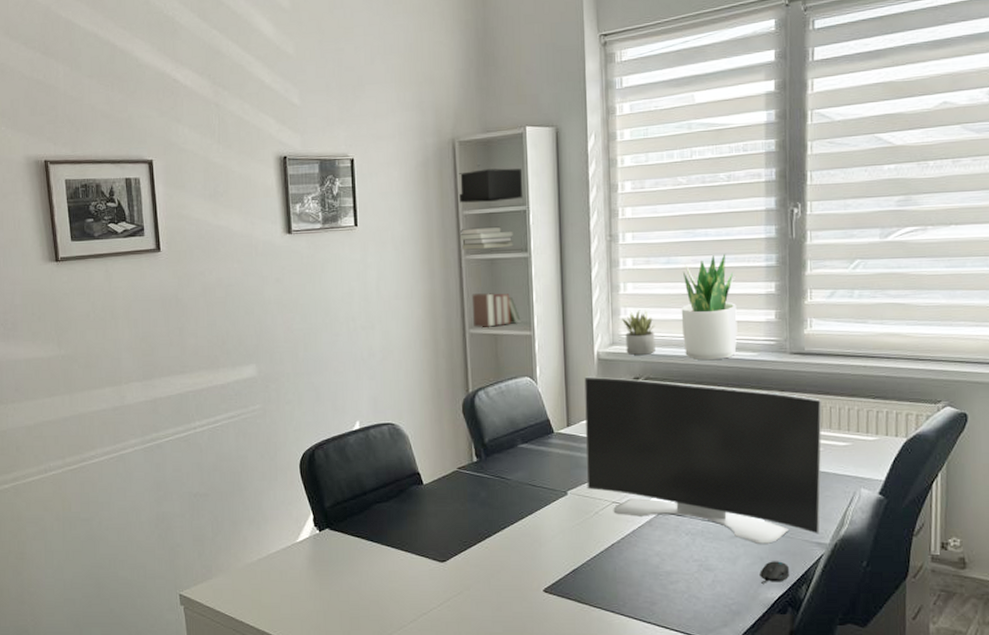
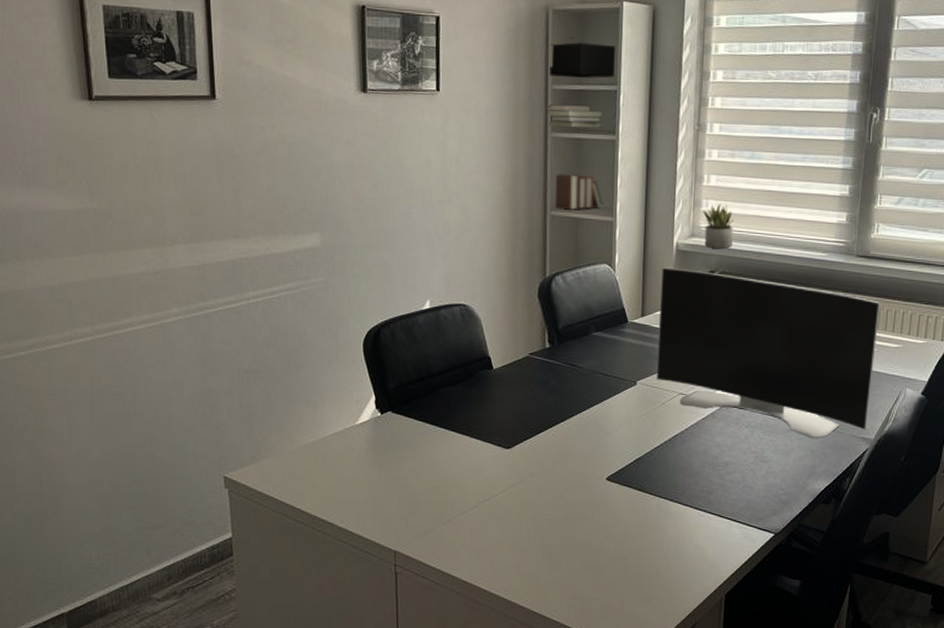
planter: present [681,253,738,361] -> none [759,153,814,259]
computer mouse: present [760,561,789,584] -> none [809,454,836,475]

